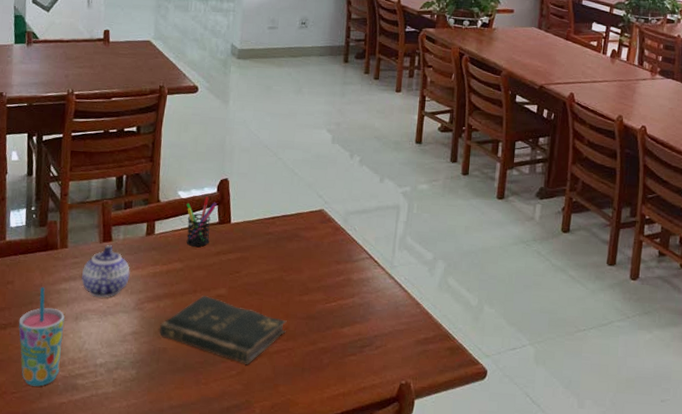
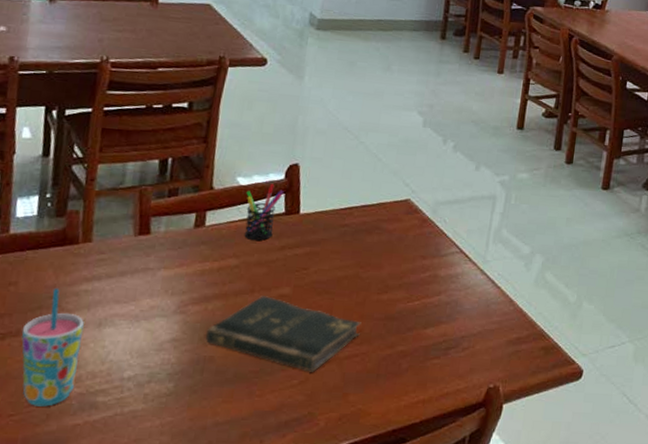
teapot: present [81,245,130,298] -> none [108,239,172,300]

